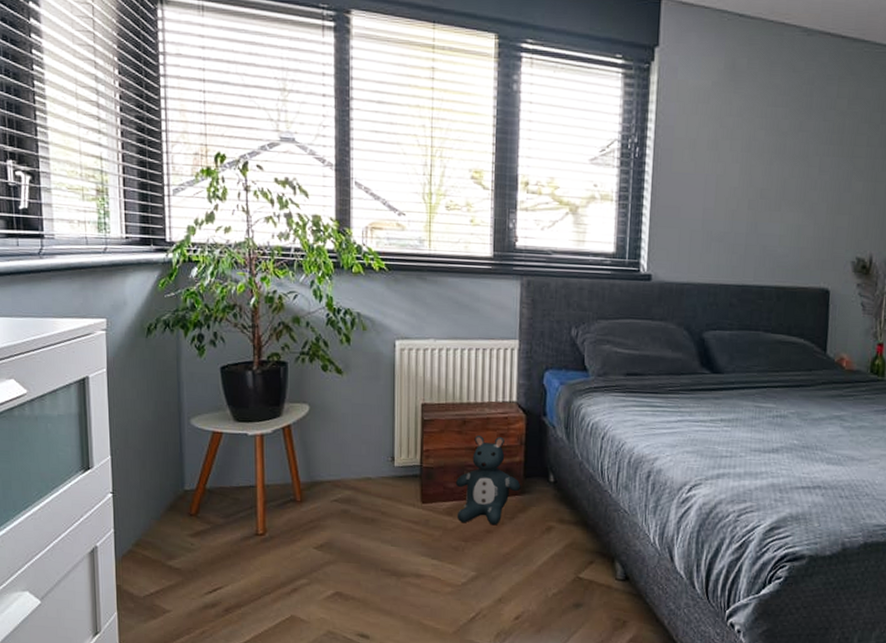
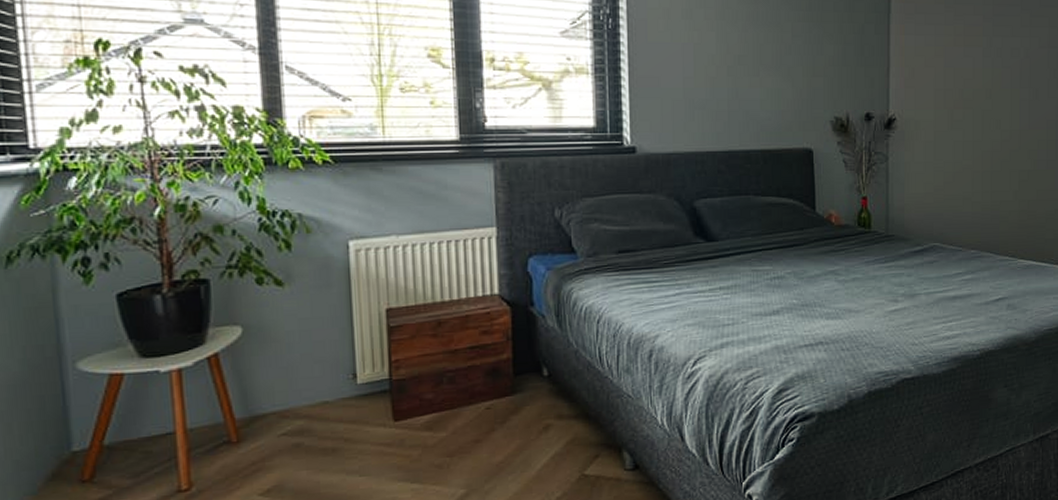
stuffed animal: present [456,436,521,526] -> none [434,335,511,437]

